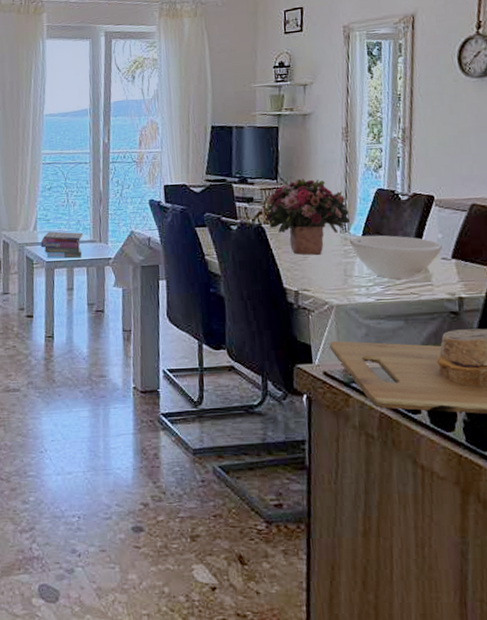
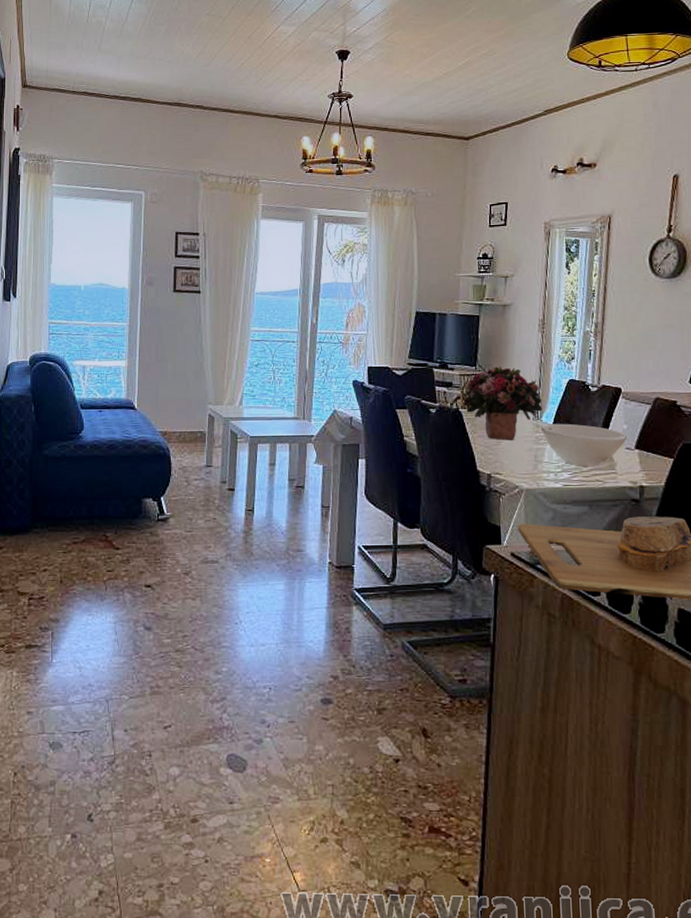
books: present [40,231,84,259] -> none [245,407,288,435]

